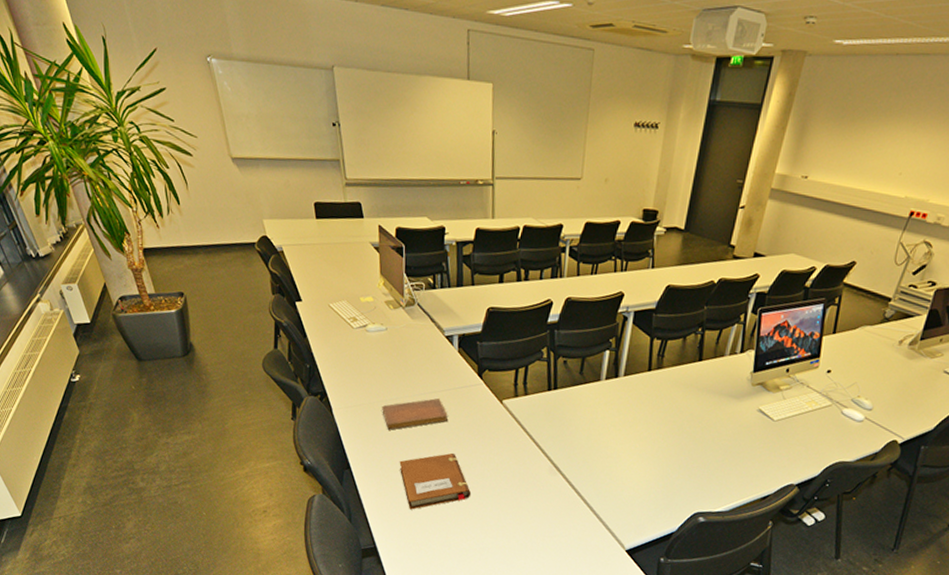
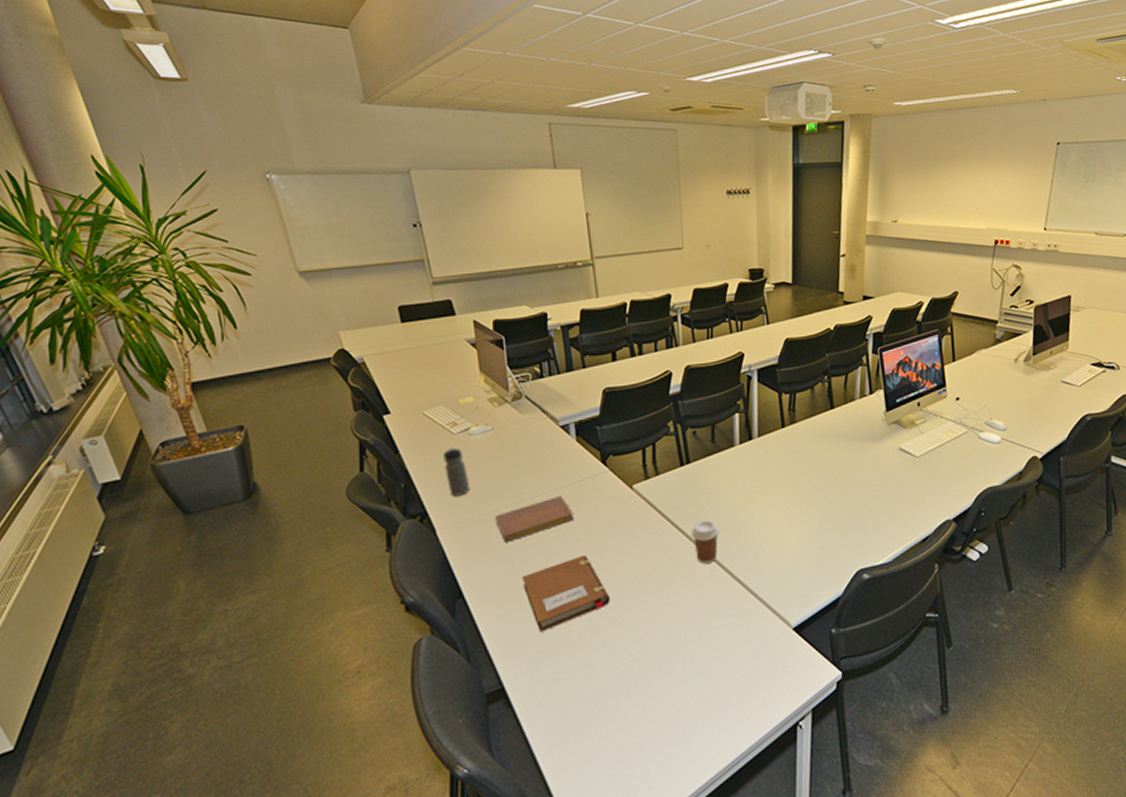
water bottle: none [343,339,364,384] -> present [443,446,470,496]
coffee cup: none [548,442,575,481] -> present [690,520,720,564]

